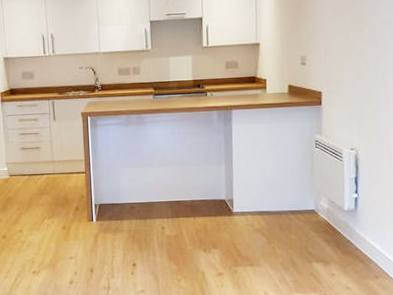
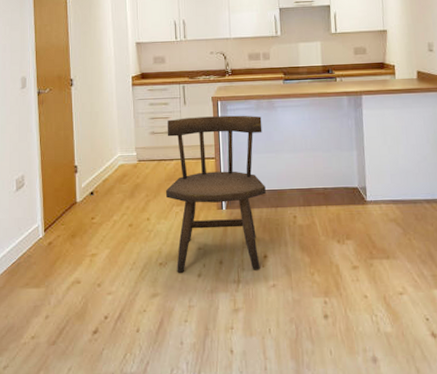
dining chair: none [37,130,135,280] -> present [165,115,266,273]

